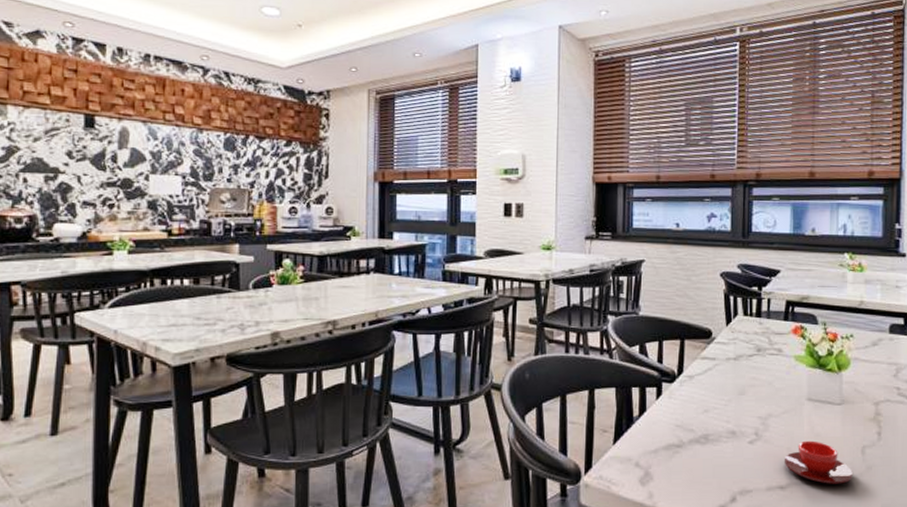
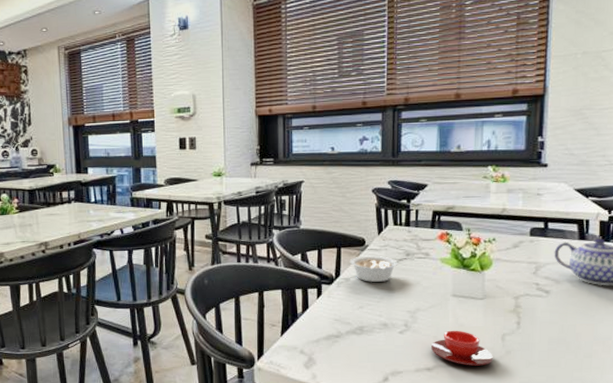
legume: none [694,350,759,381] -> present [349,255,408,282]

